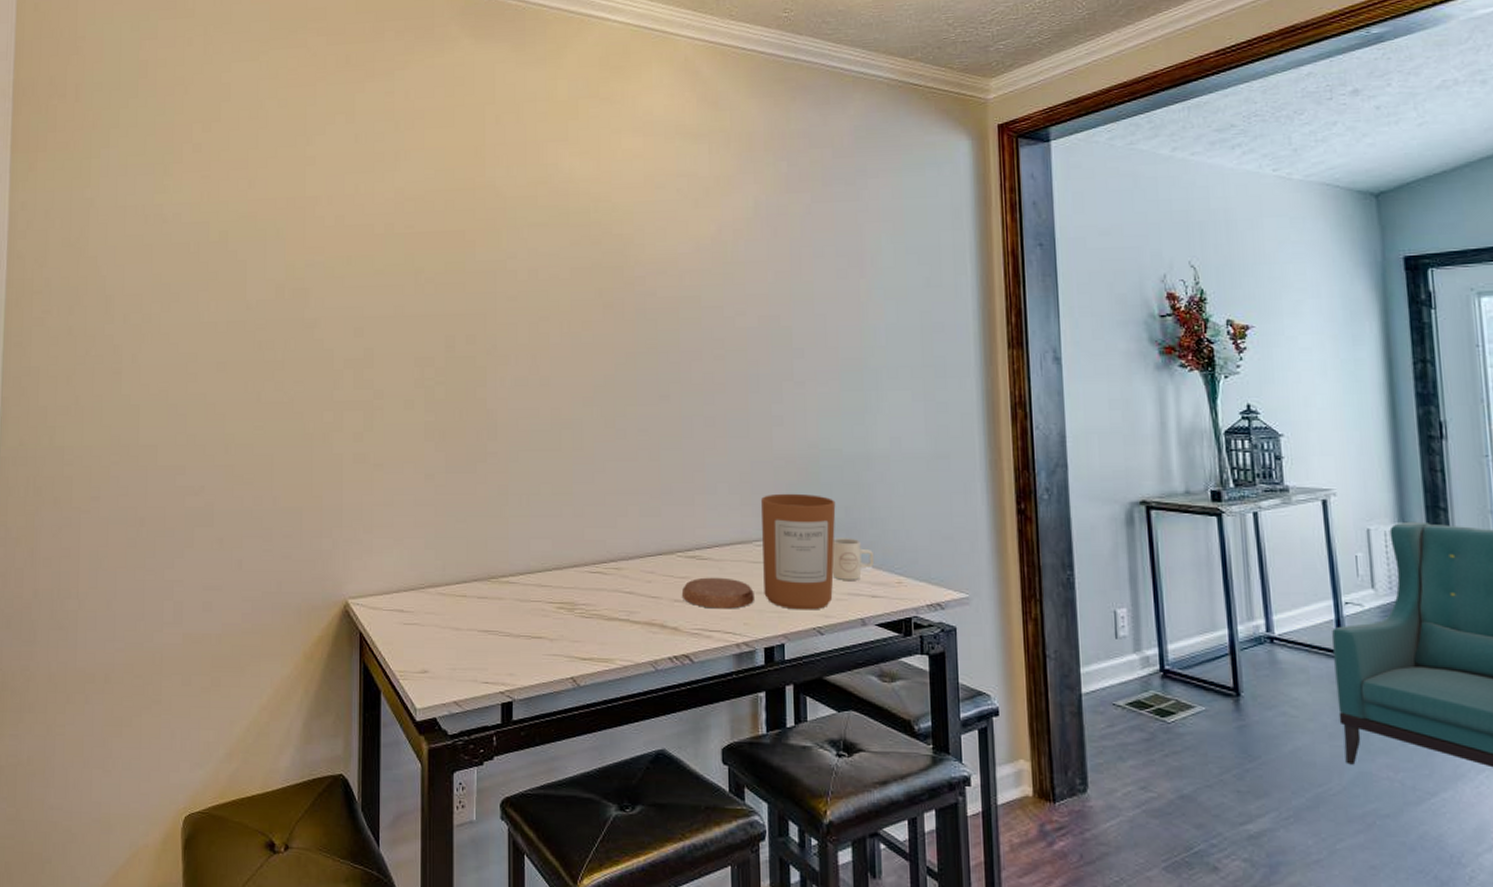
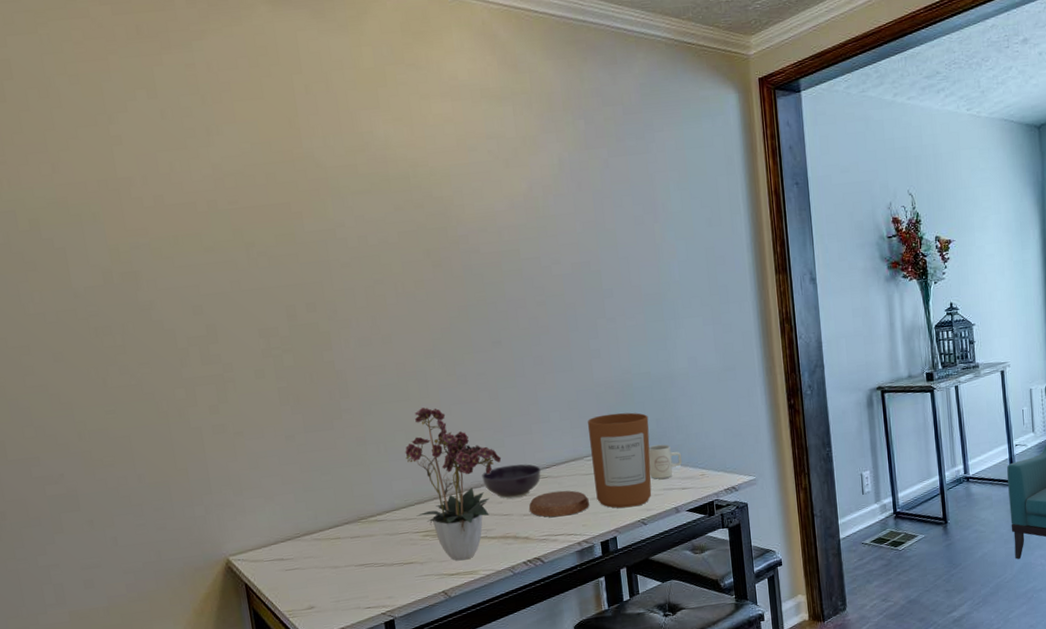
flower arrangement: none [549,461,656,644] -> present [405,407,502,561]
bowl: none [631,538,700,578] -> present [482,464,541,499]

